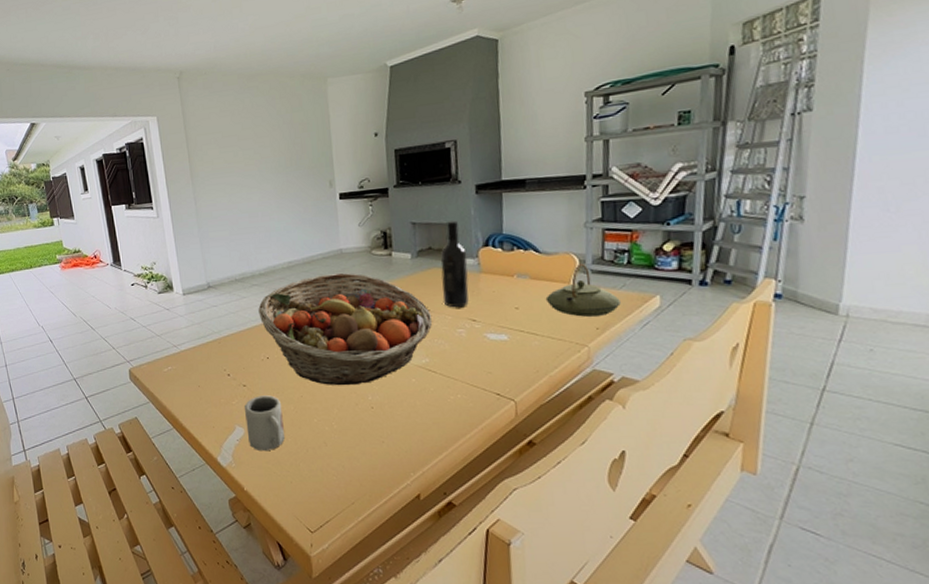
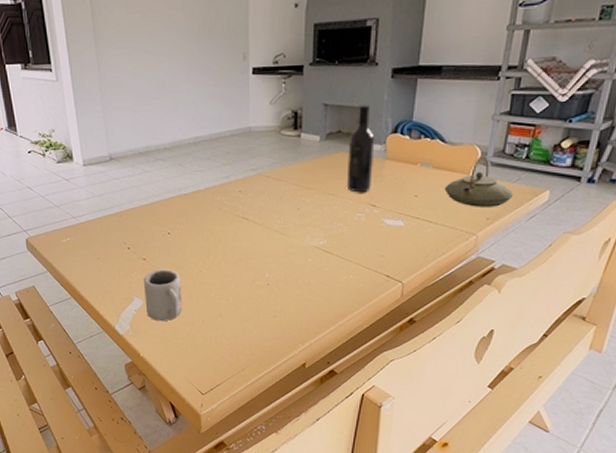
fruit basket: present [258,272,432,386] -> none [161,151,333,263]

